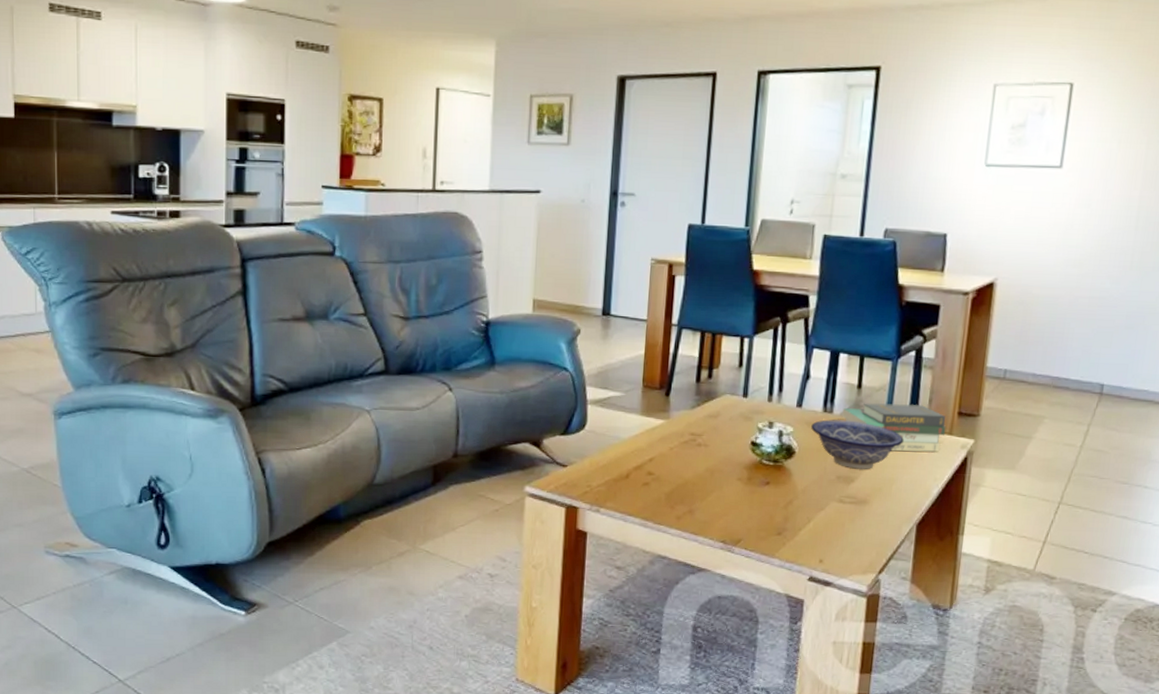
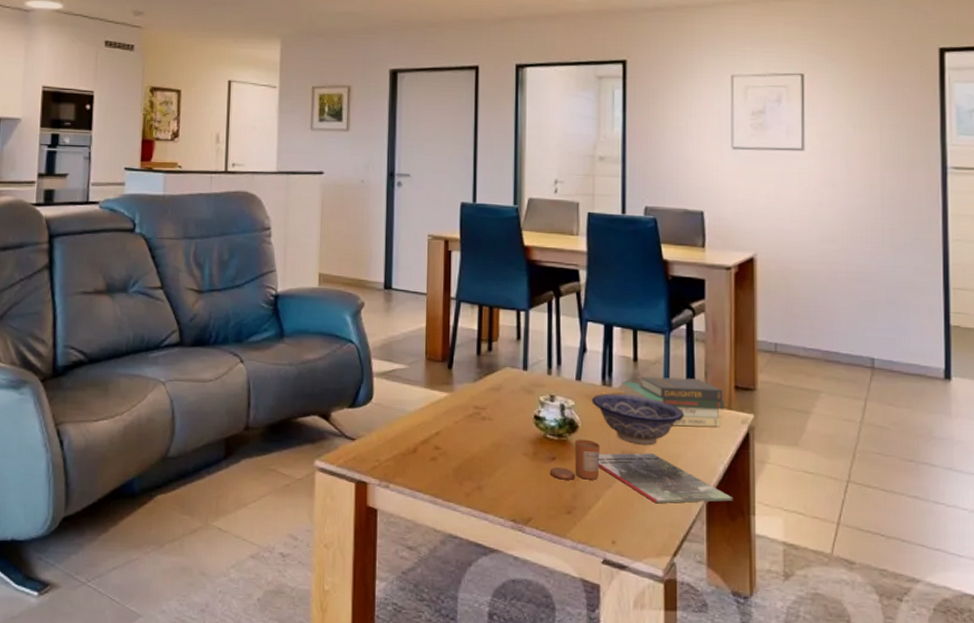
candle: none [762,464,816,504] -> present [549,439,600,480]
magazine: none [812,477,944,525] -> present [599,453,733,504]

